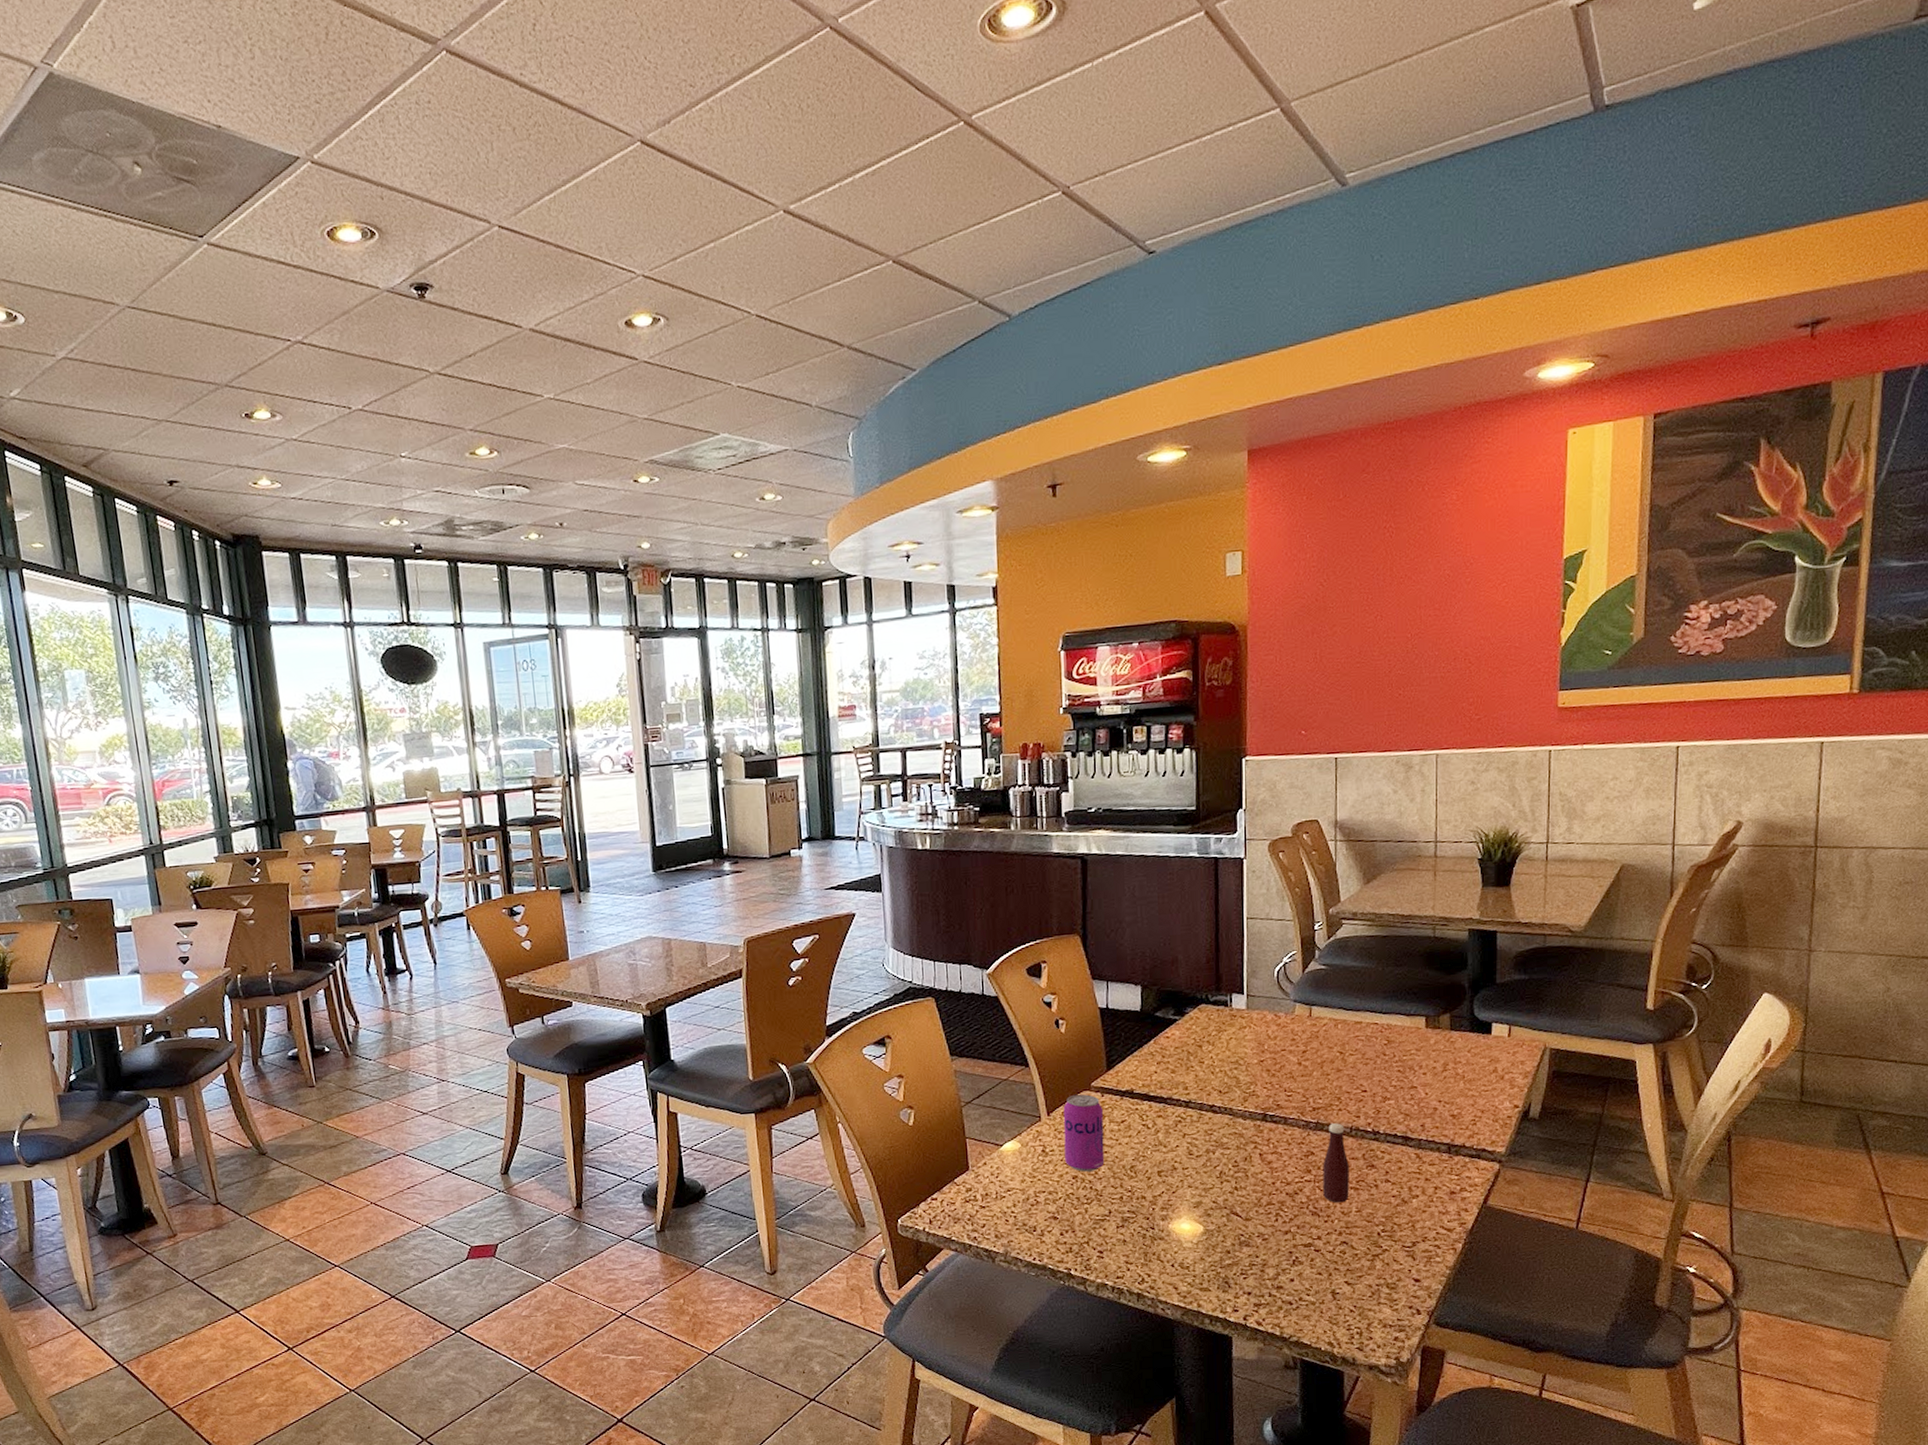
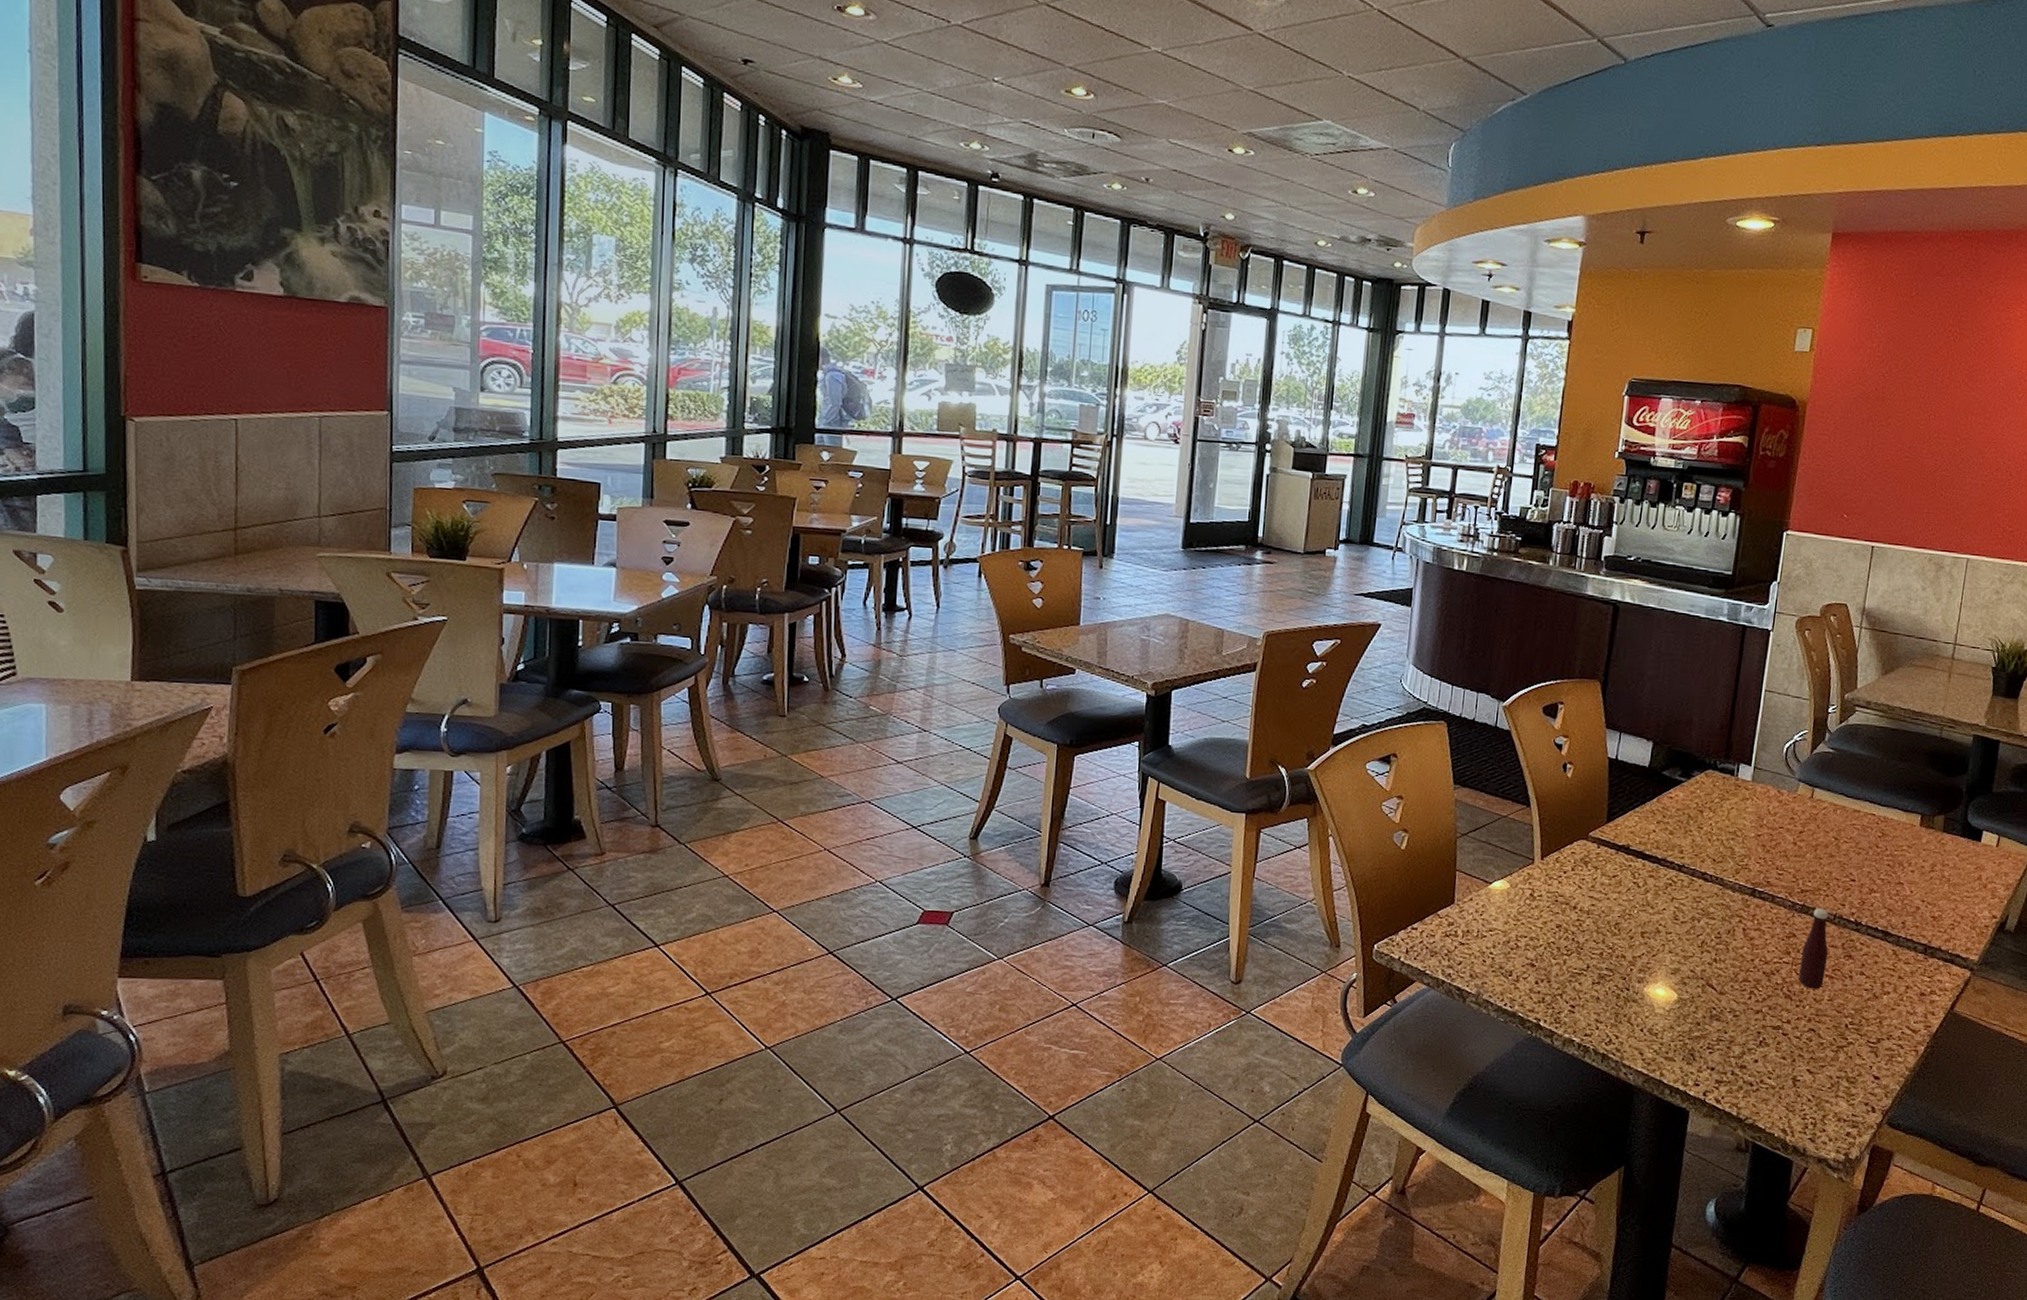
beverage can: present [1063,1094,1105,1172] -> none [1551,841,1598,923]

